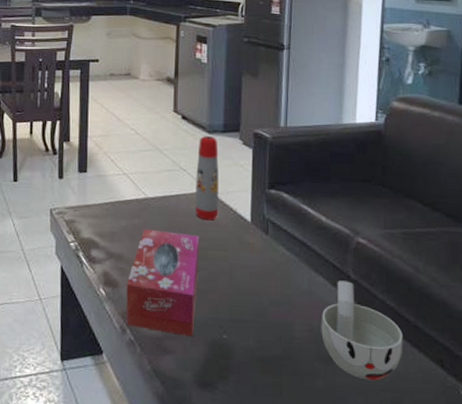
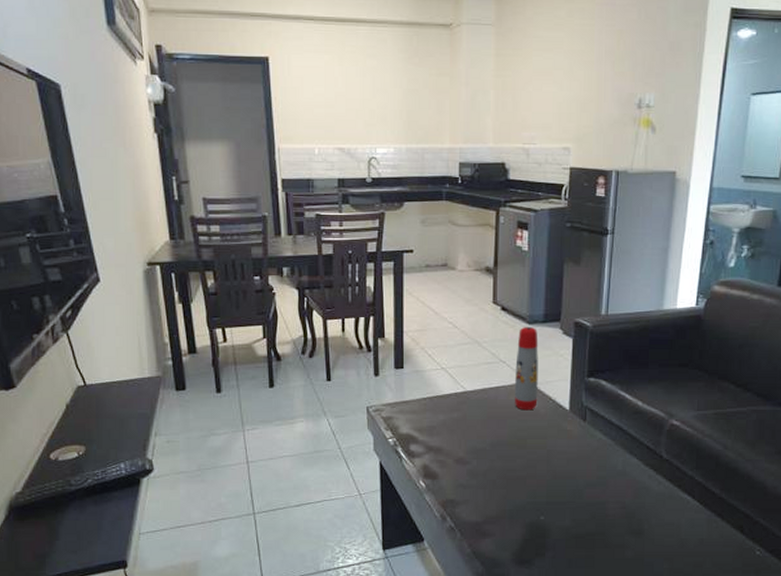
tissue box: present [125,229,199,337] -> none [446,422,518,520]
cup: present [321,280,403,380] -> none [633,461,708,547]

